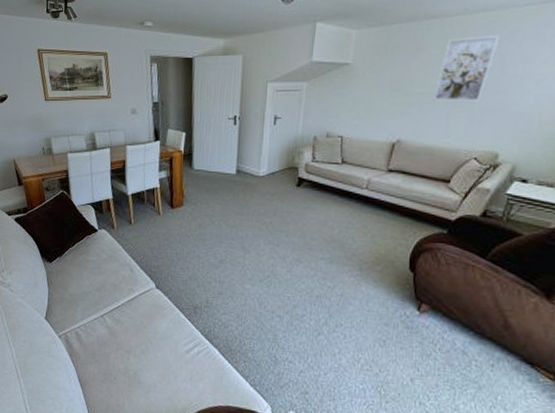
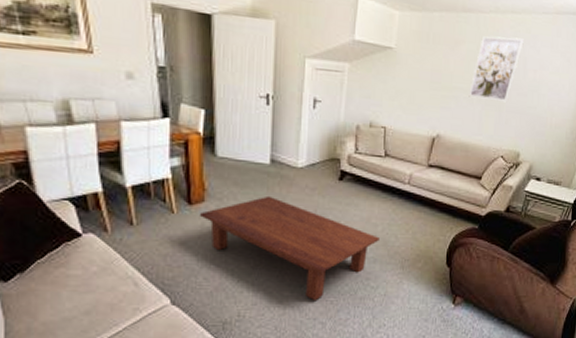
coffee table: none [178,200,336,296] -> present [199,195,379,301]

